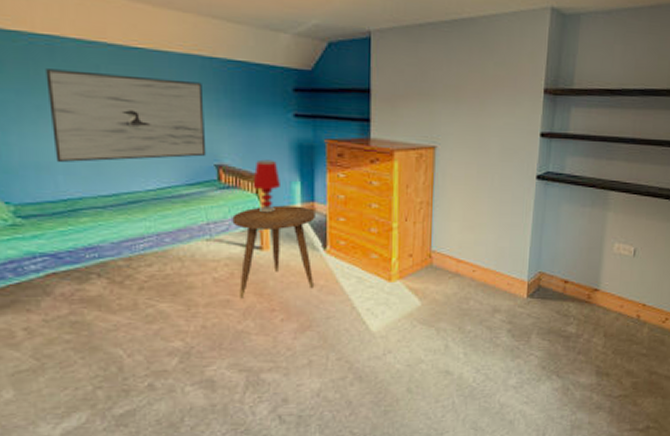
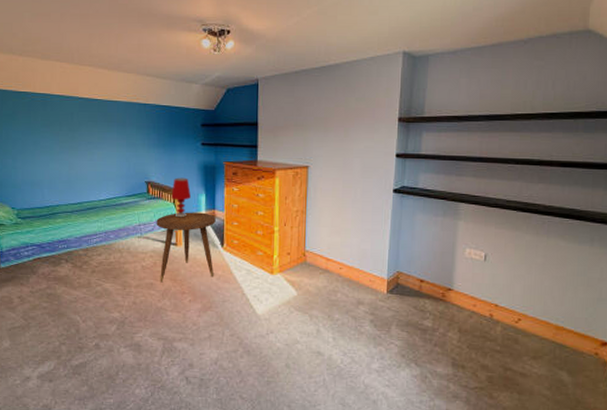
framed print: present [45,69,207,163] -> none [40,116,140,181]

